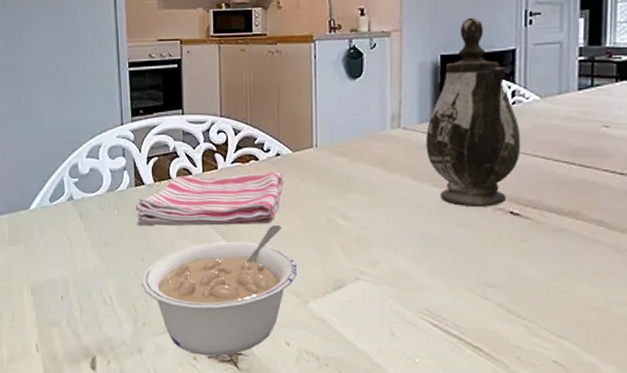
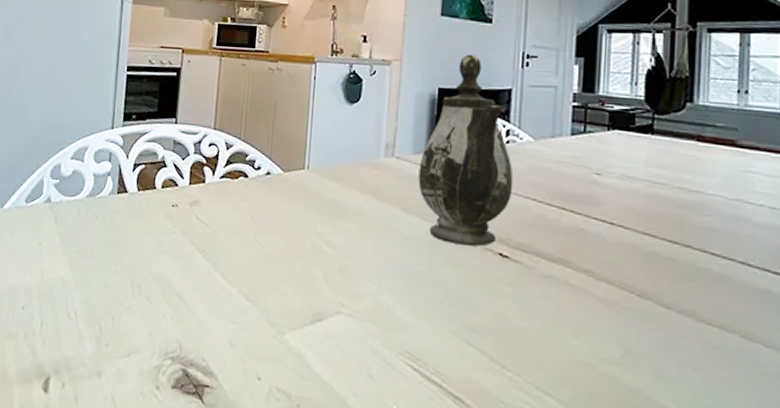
dish towel: present [136,172,283,227] -> none [114,186,271,246]
legume: present [141,224,297,357] -> none [110,246,277,388]

